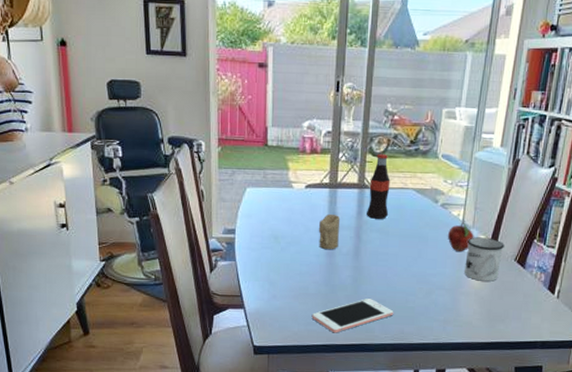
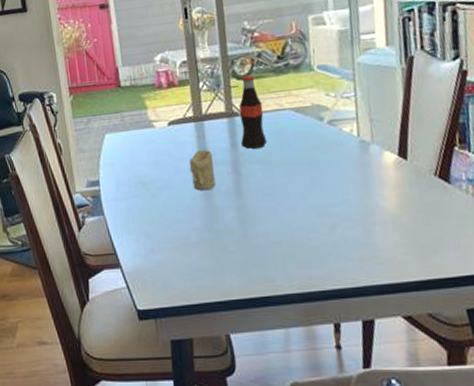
cell phone: present [312,299,394,333] -> none [199,241,296,287]
fruit: present [447,221,474,252] -> none [342,136,376,174]
mug: present [464,237,504,281] -> none [369,152,418,206]

